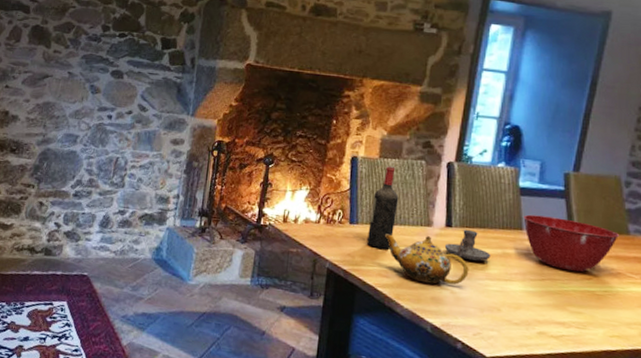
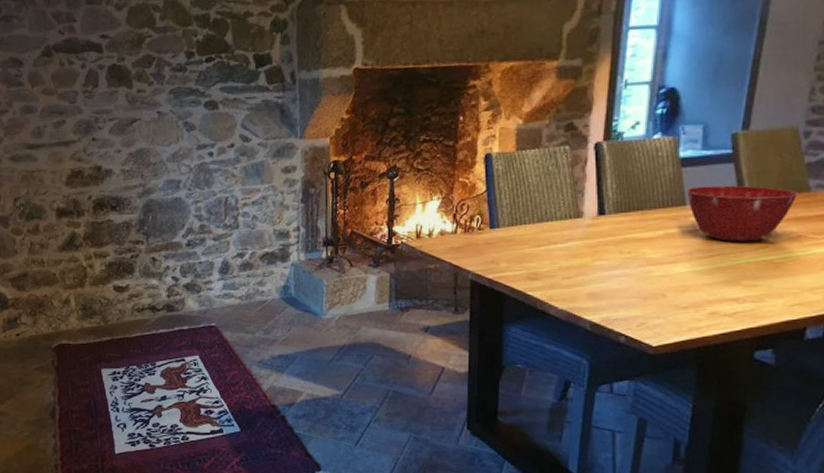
wine bottle: present [366,166,399,249] -> none [510,158,543,250]
teapot: present [384,233,469,285] -> none [529,228,628,280]
candle holder: present [444,229,491,262] -> none [598,214,651,247]

